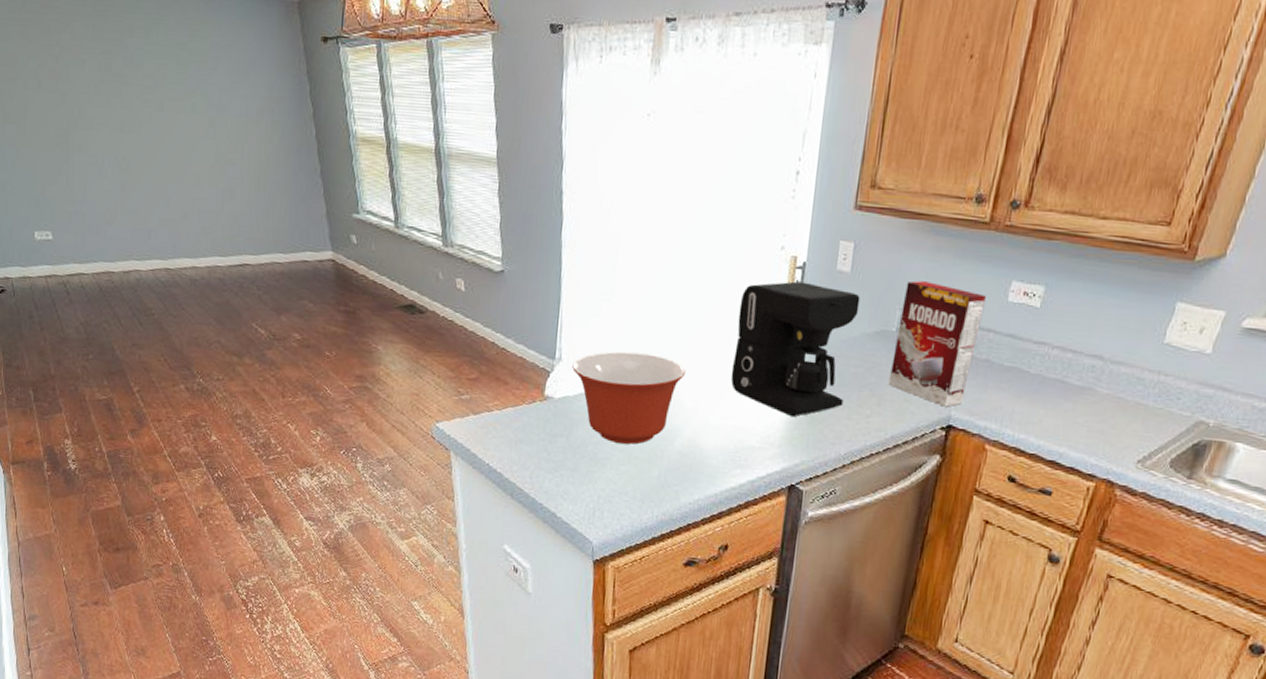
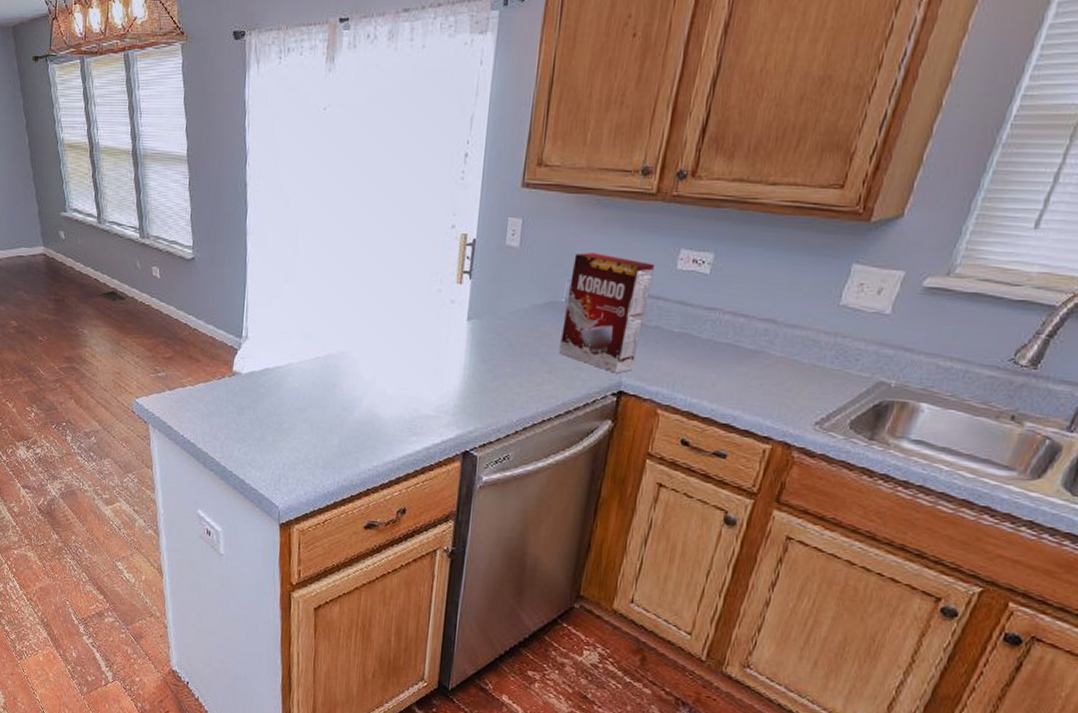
mixing bowl: present [572,351,686,445] -> none [258,329,363,415]
coffee maker: present [731,281,860,417] -> none [406,257,529,386]

